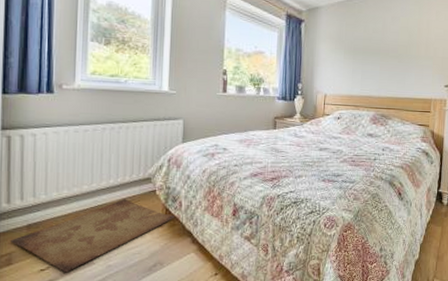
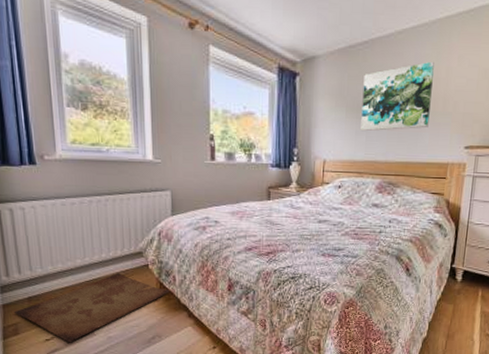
wall art: none [357,15,417,71] -> present [361,61,434,132]

